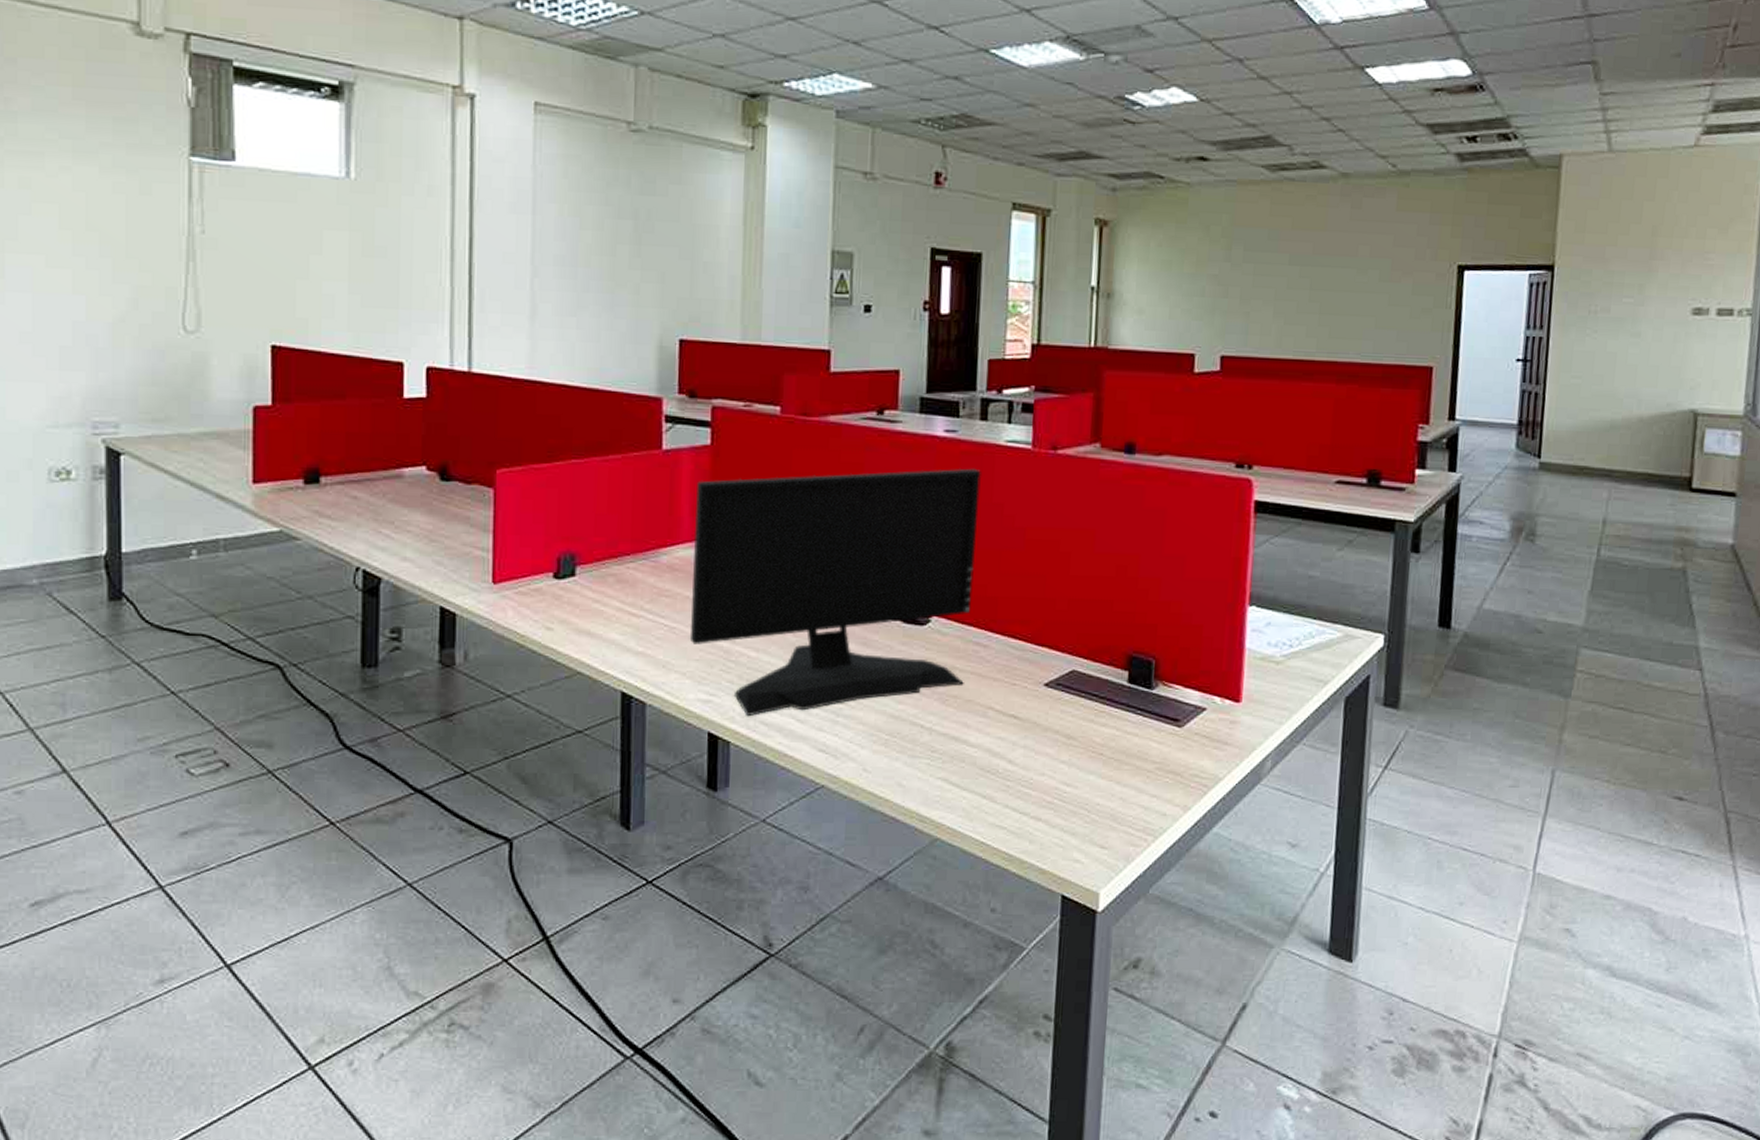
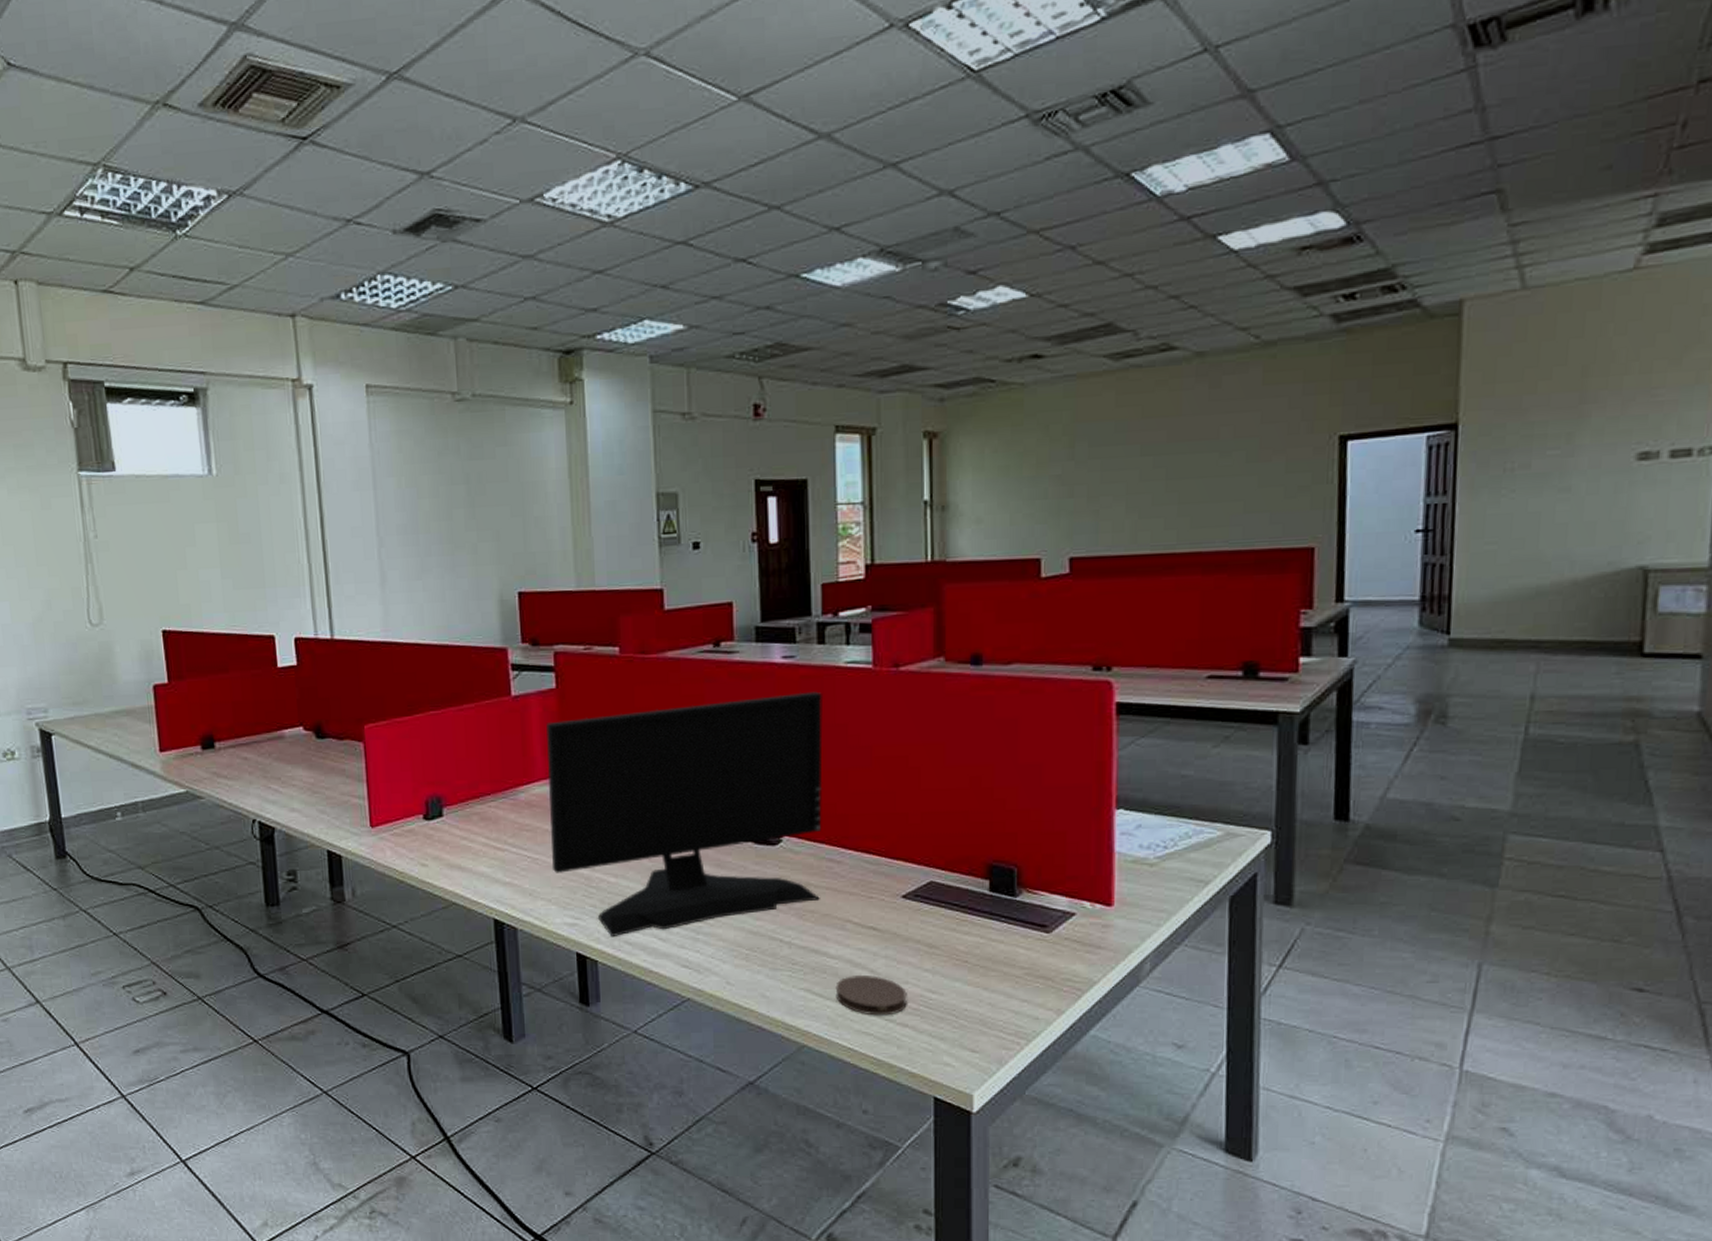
coaster: none [972,766,1043,808] -> present [835,975,907,1016]

